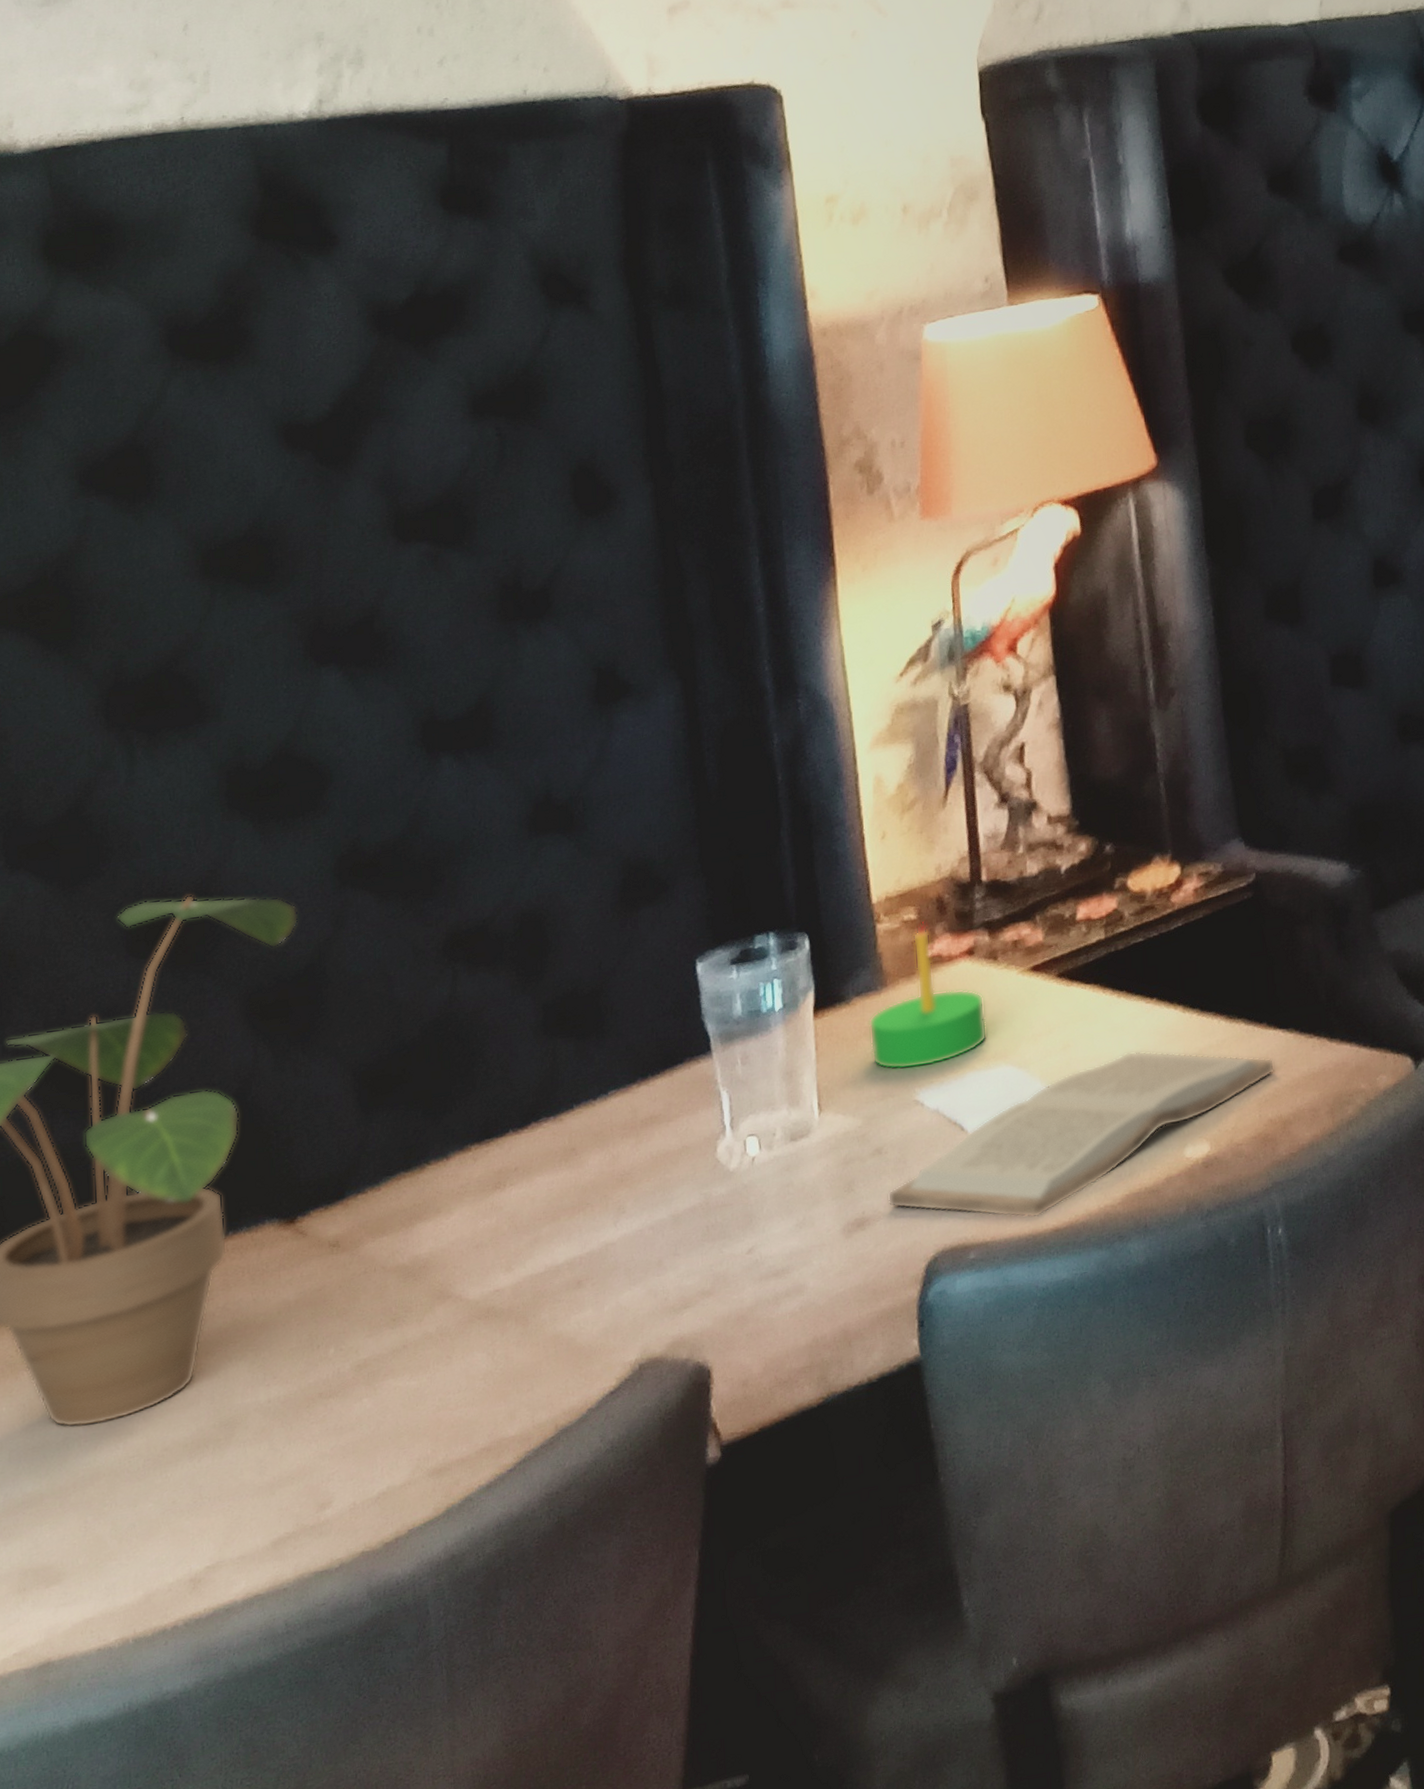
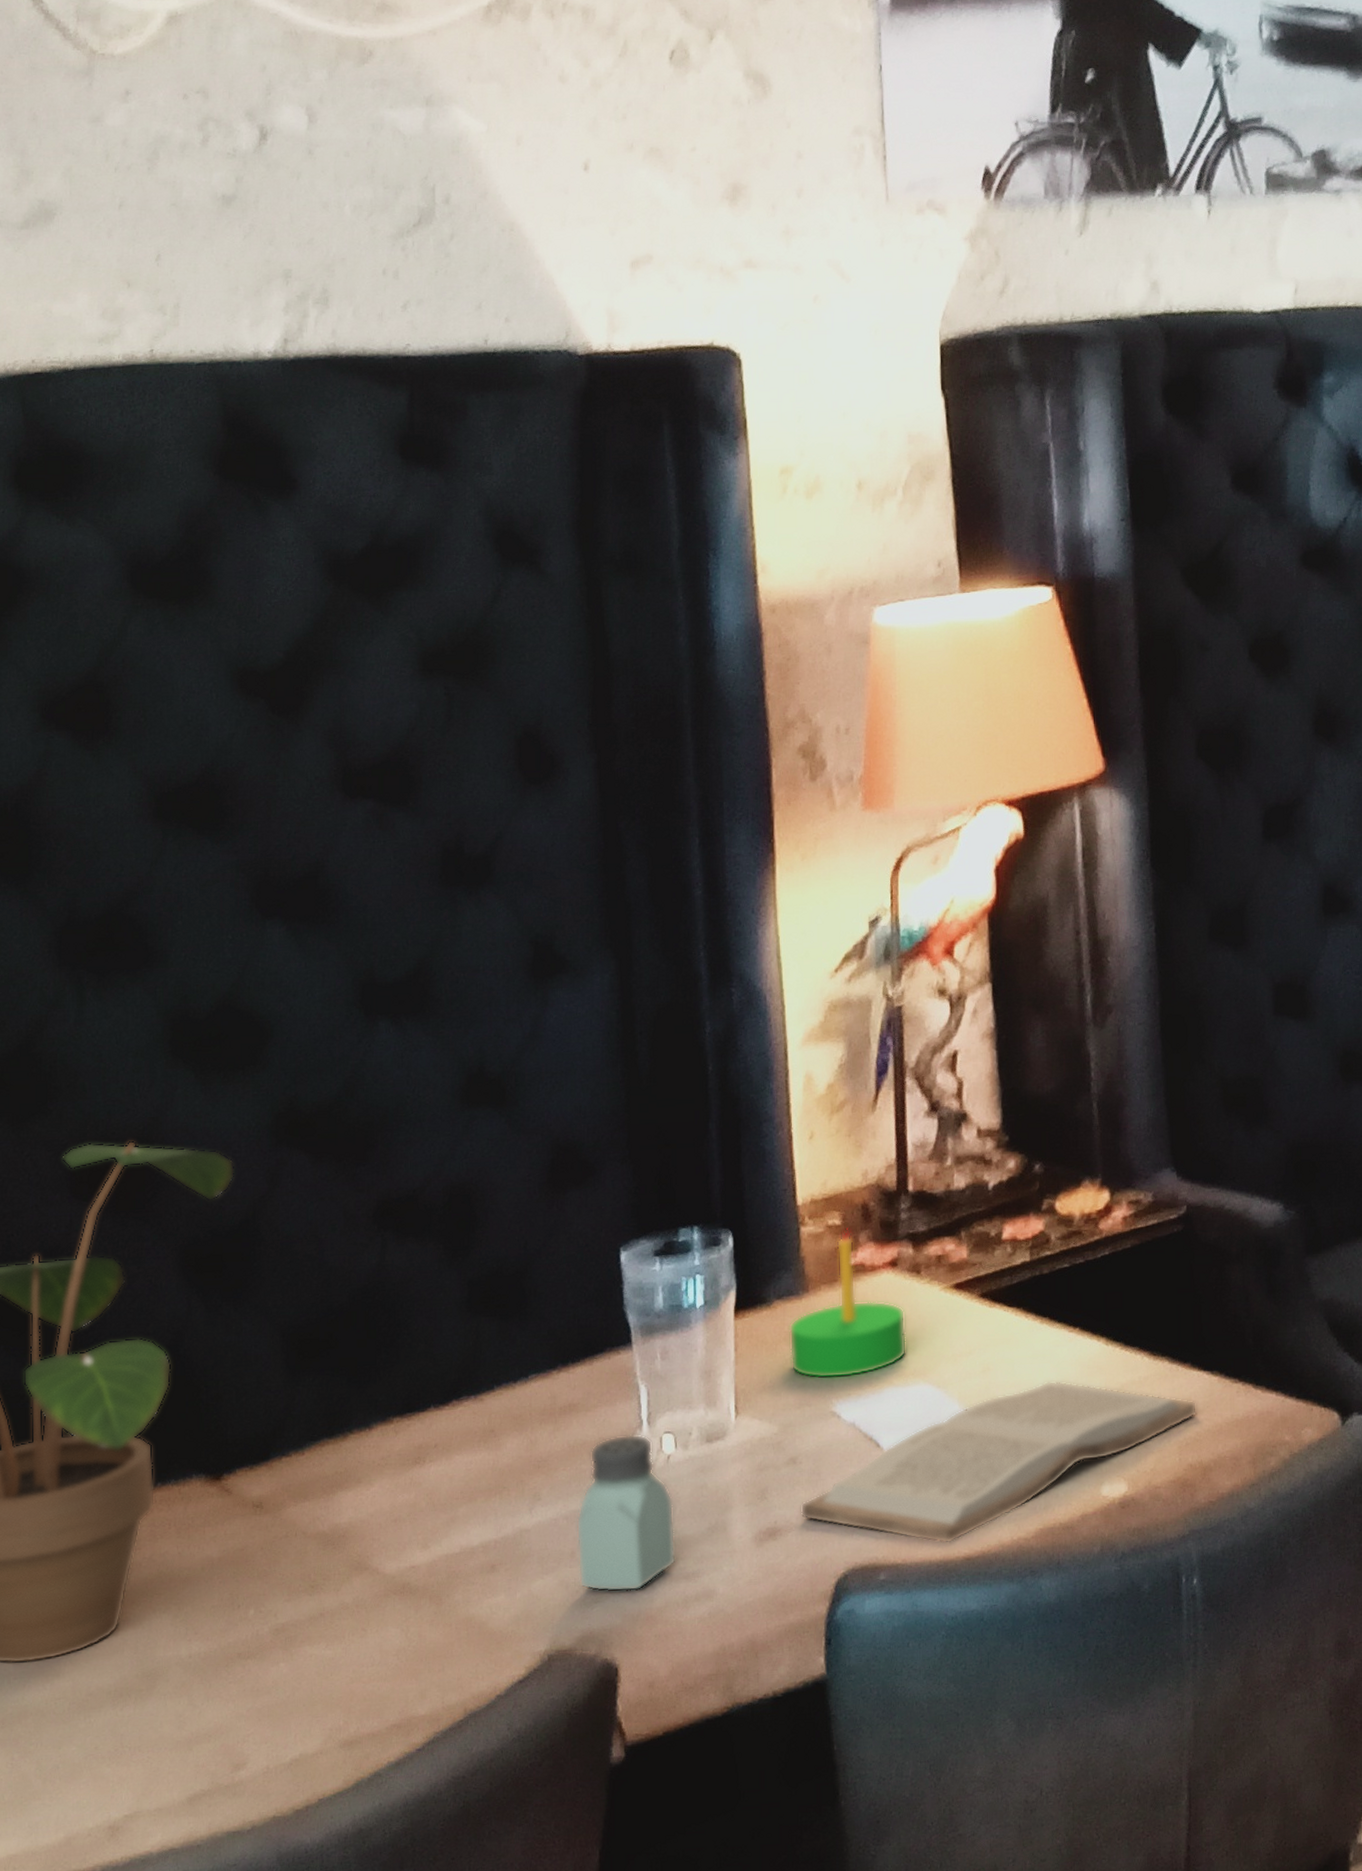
saltshaker: none [662,1139,765,1297] -> present [576,1434,676,1592]

